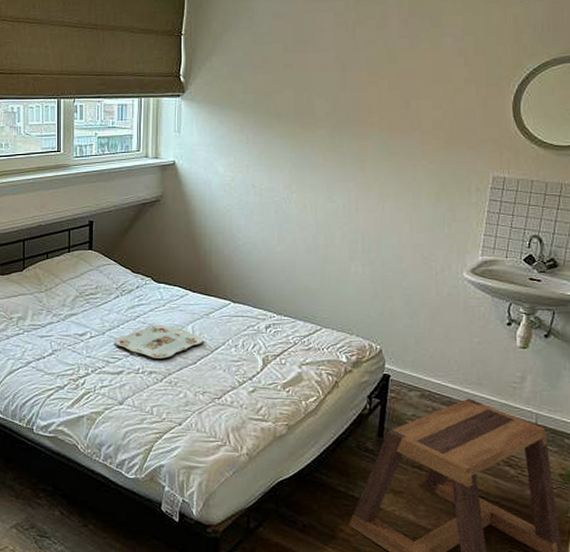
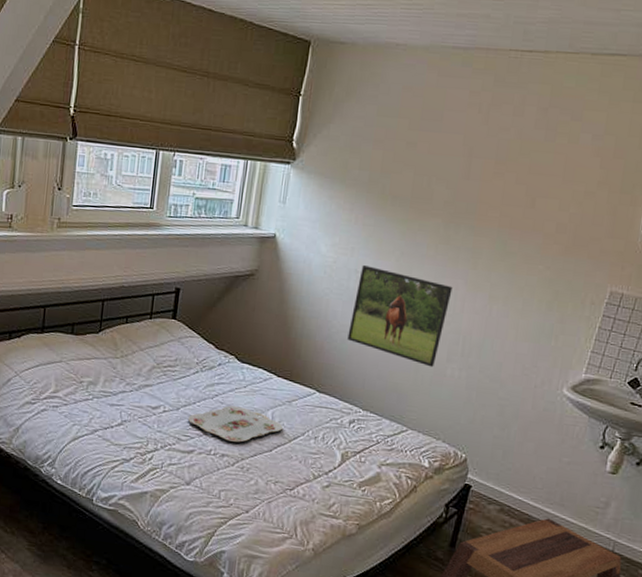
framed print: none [253,180,345,267] -> present [347,265,453,368]

